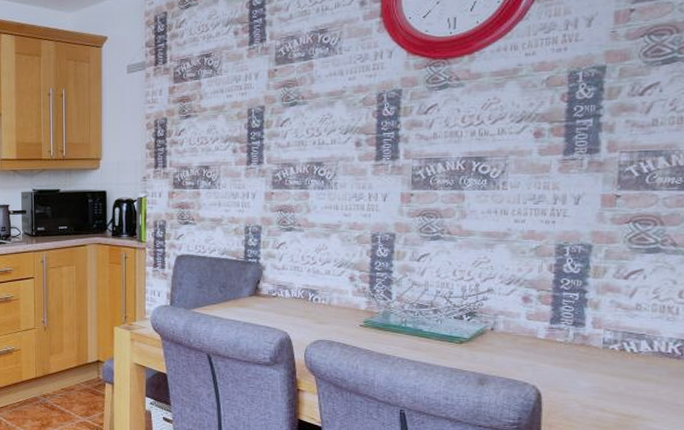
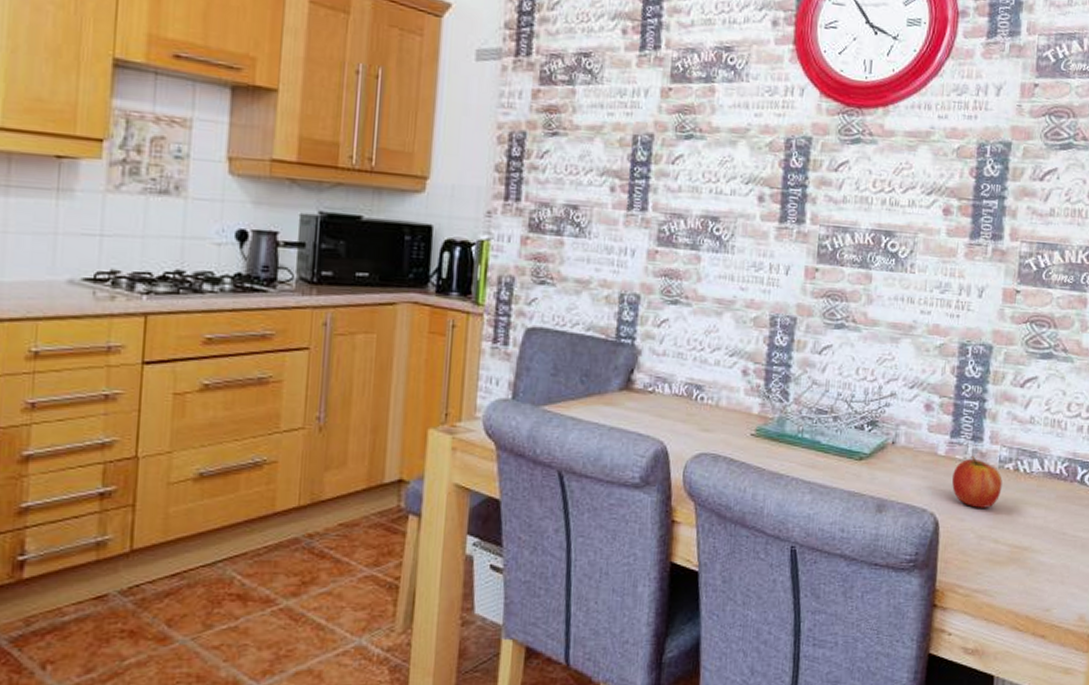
fruit: none [553,339,607,382] -> present [952,456,1002,508]

